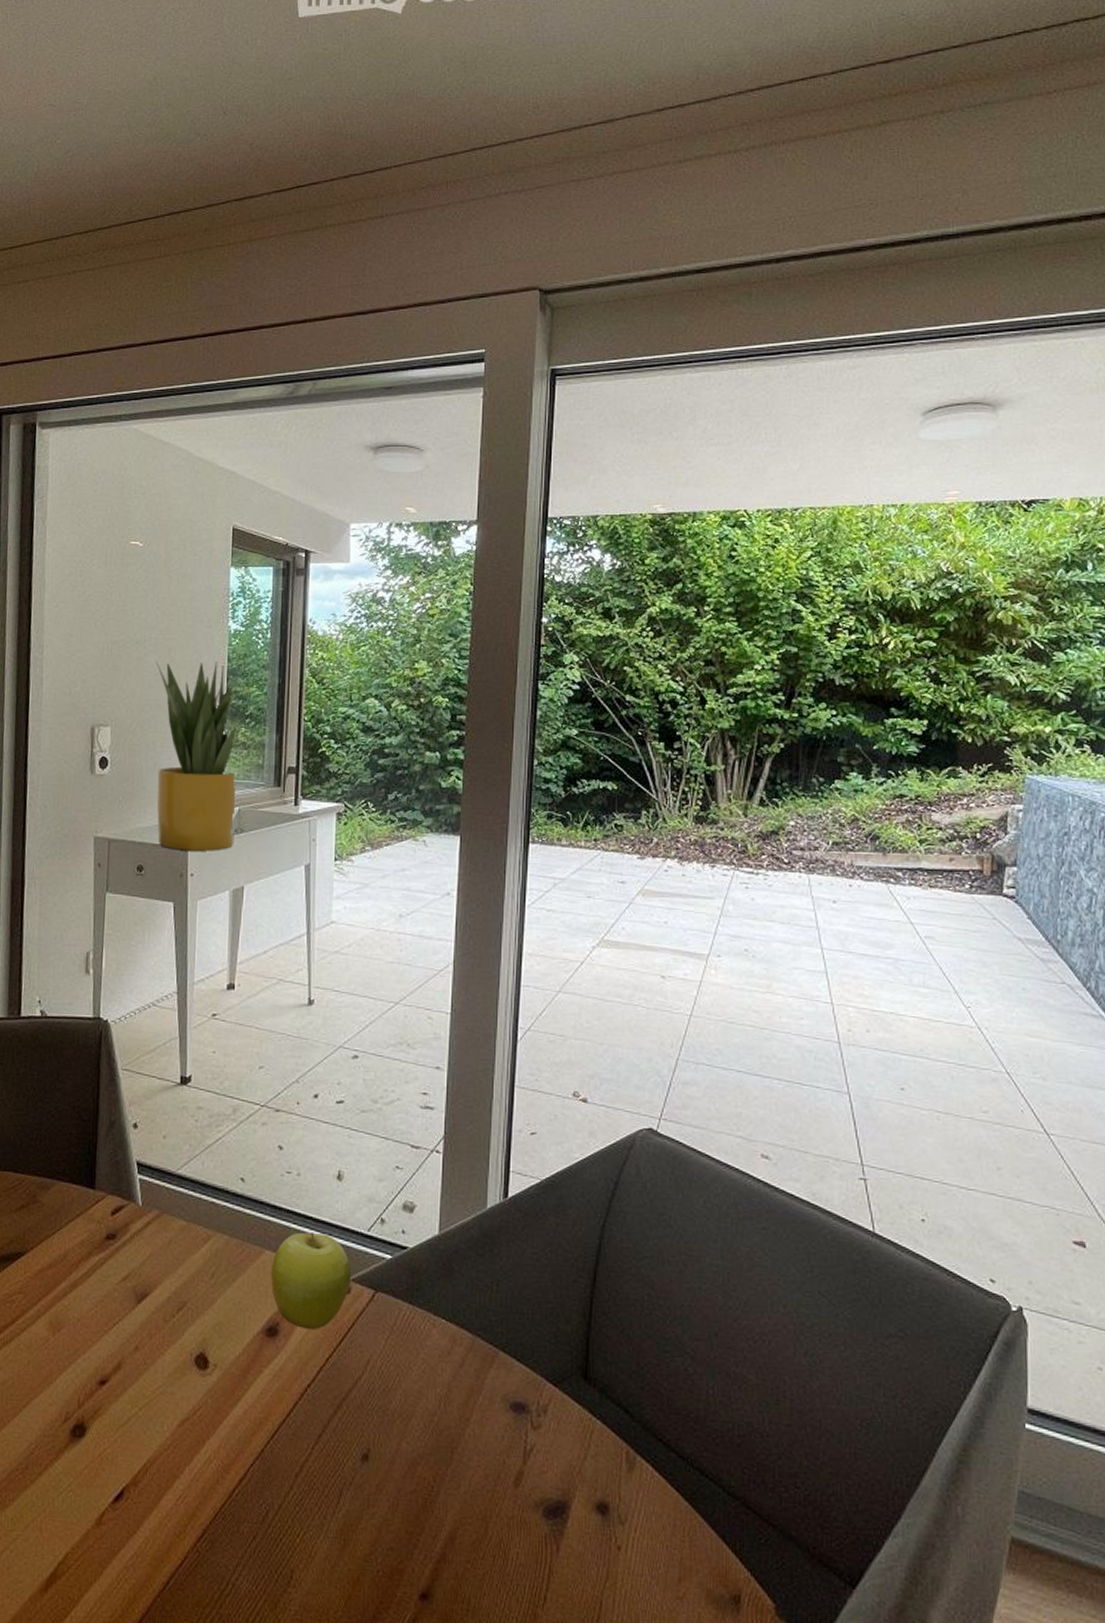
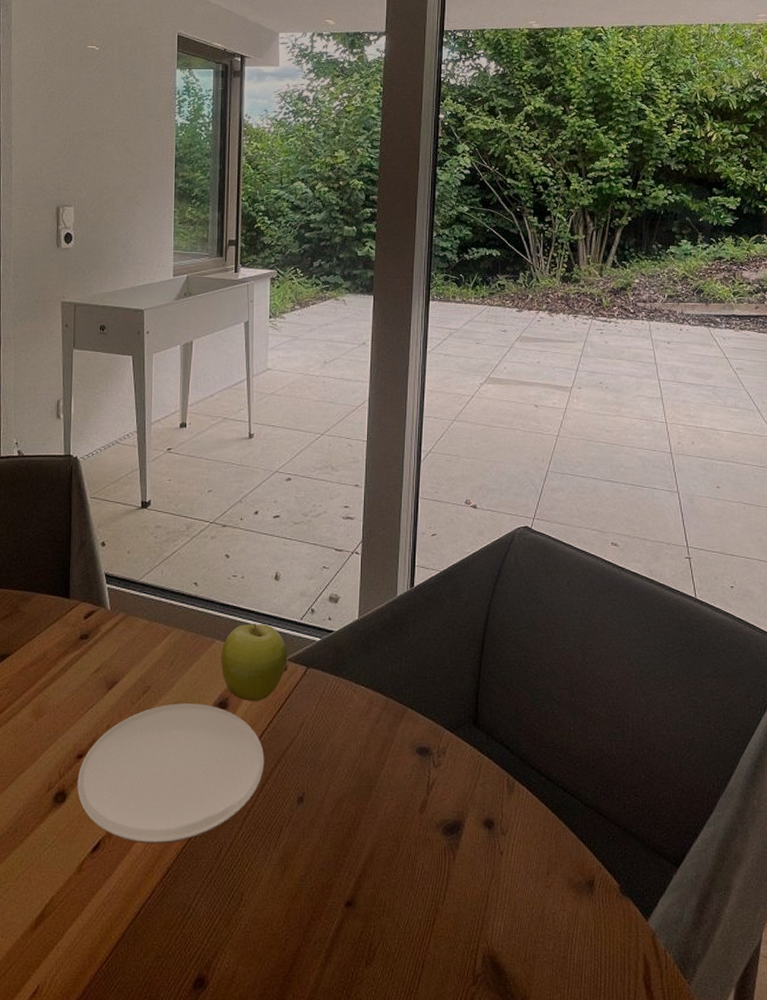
plate: none [98,1325,322,1500] -> present [77,703,265,844]
planter: present [156,660,240,851] -> none [112,149,187,312]

